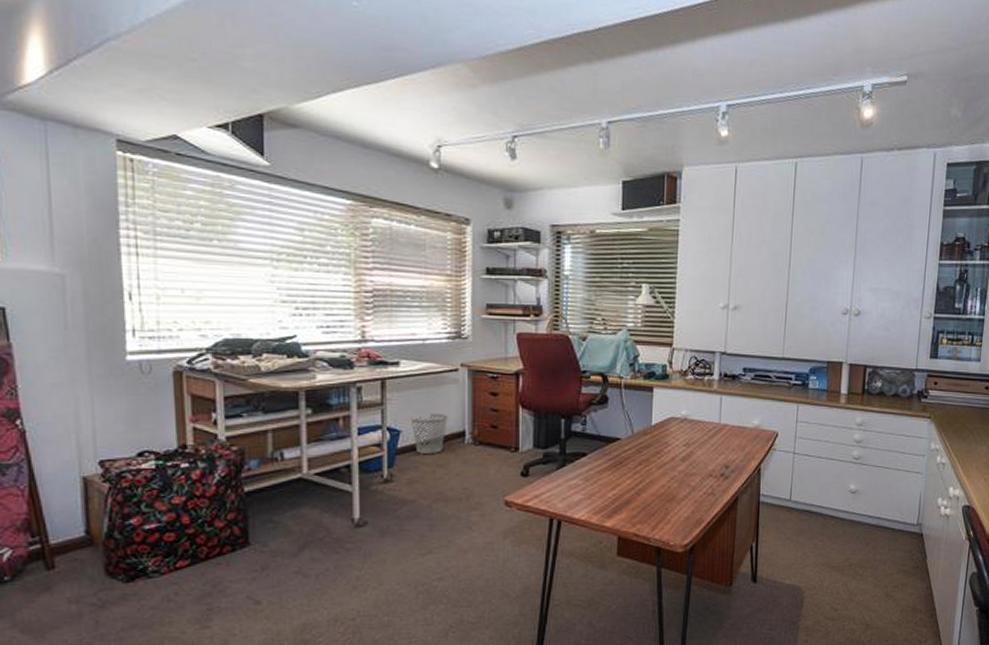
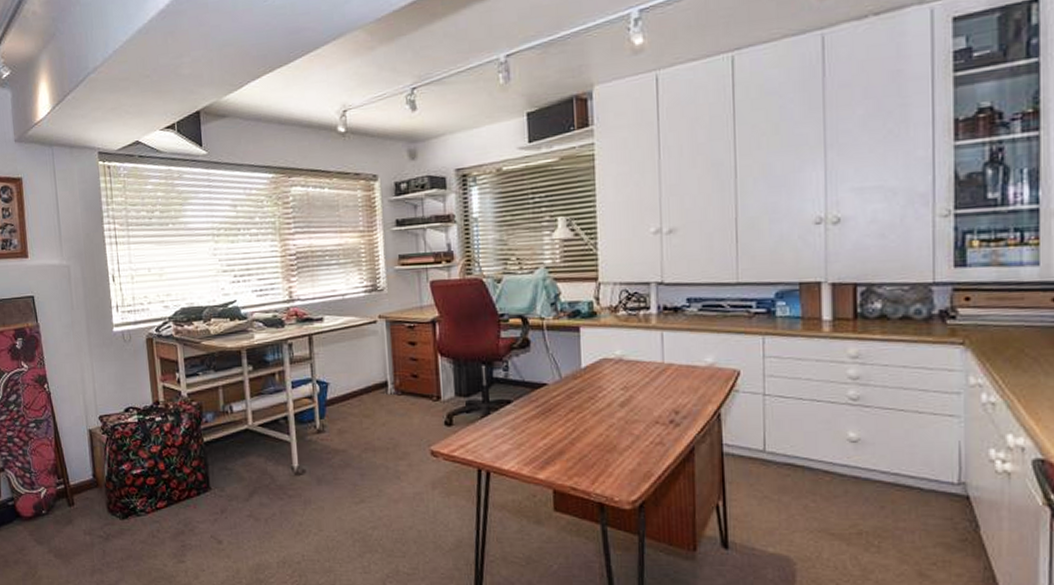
wastebasket: present [410,413,448,454] -> none [336,364,370,405]

